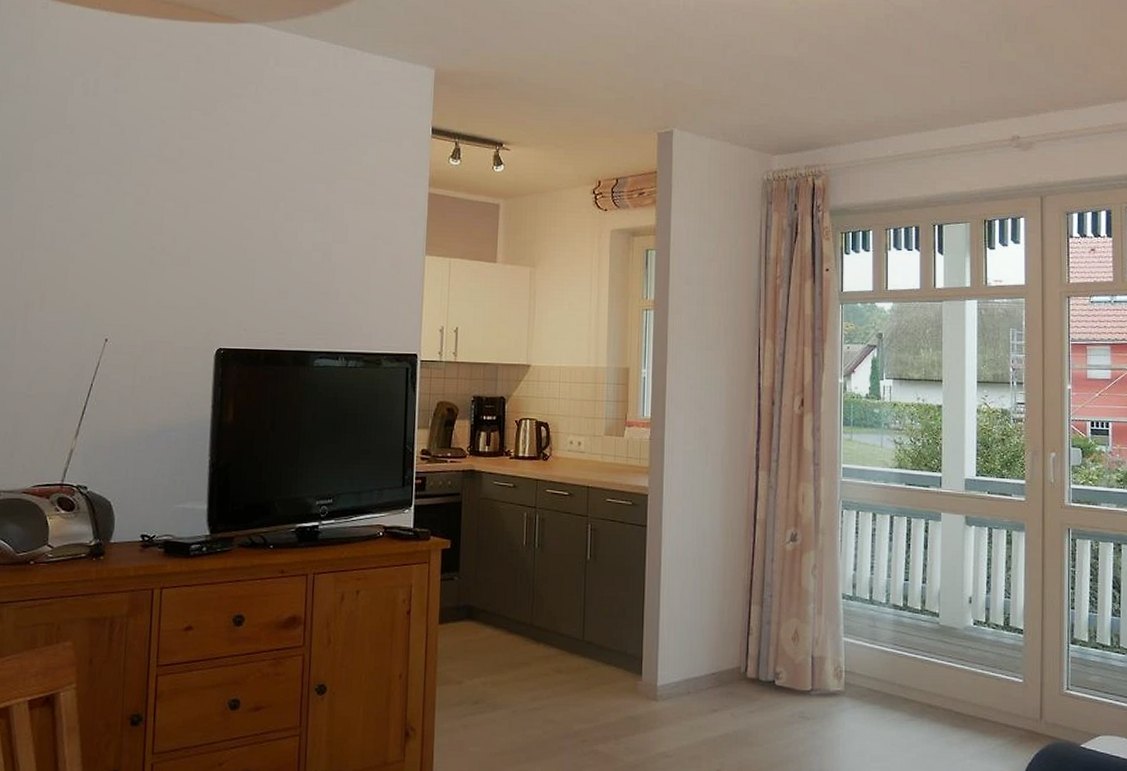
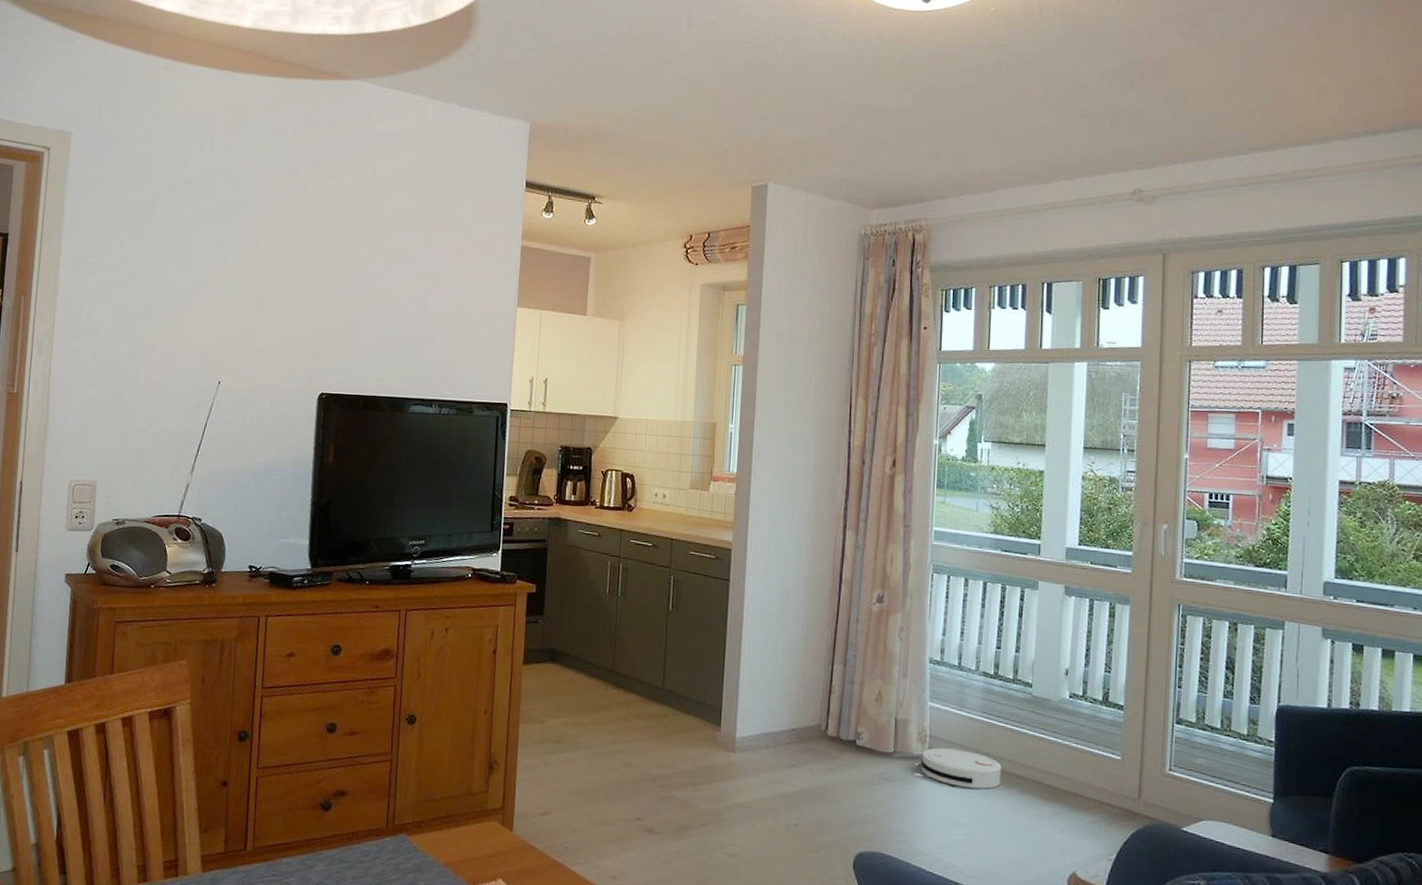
robot vacuum: none [835,682,914,721] -> present [918,747,1002,789]

